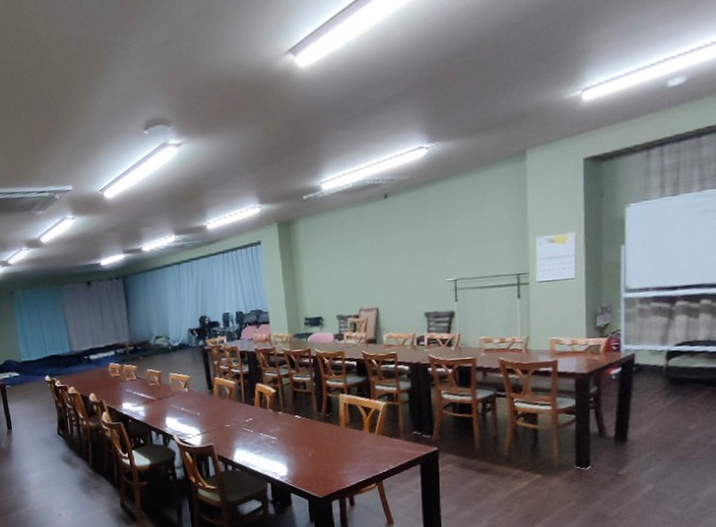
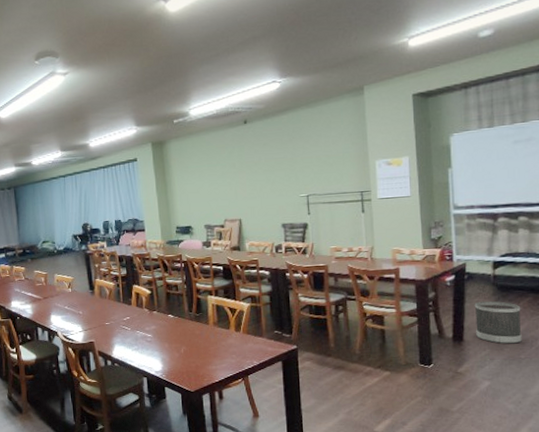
wastebasket: none [642,395,696,443] -> present [474,301,522,344]

